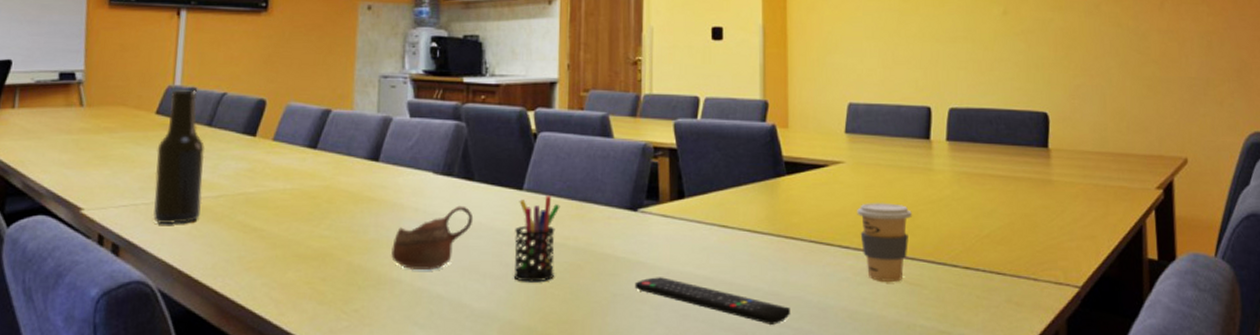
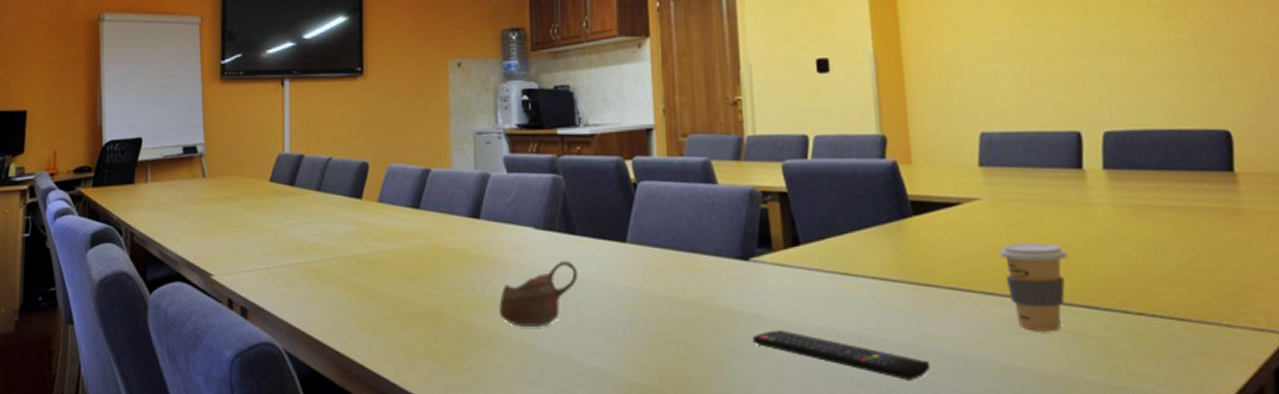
beer bottle: present [153,90,206,225] -> none [273,157,318,288]
pen holder: present [513,196,560,283] -> none [621,247,667,338]

